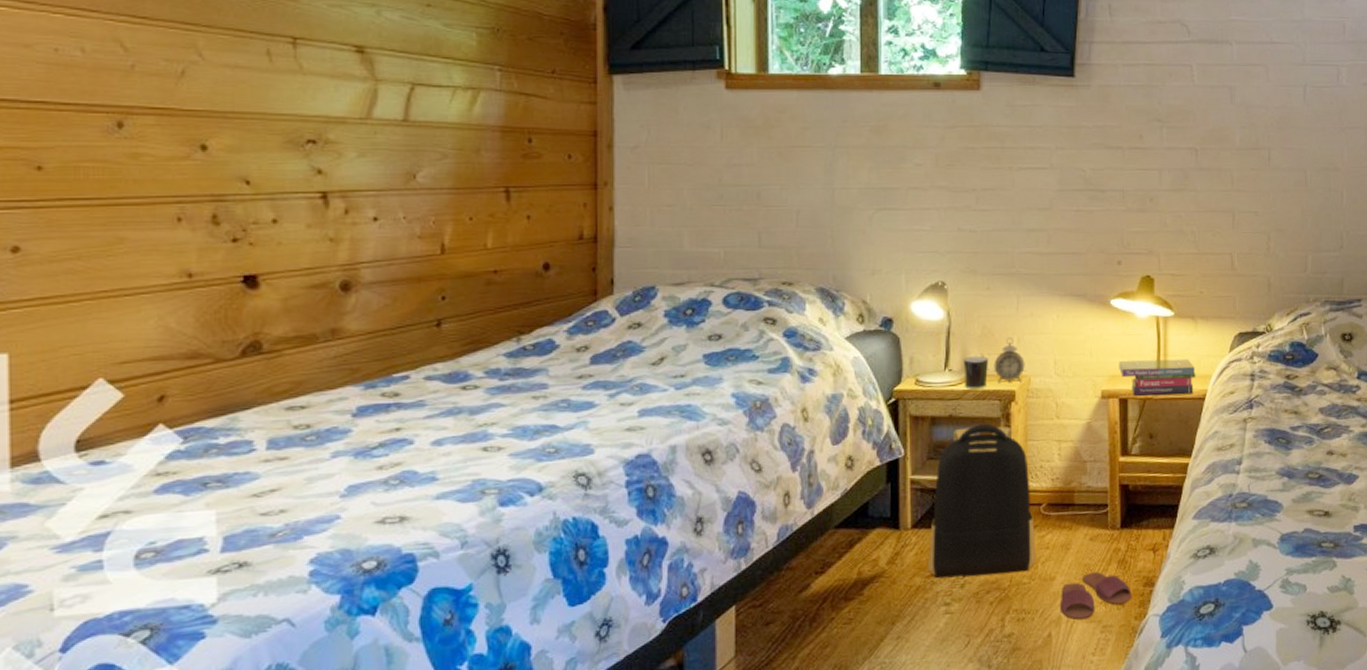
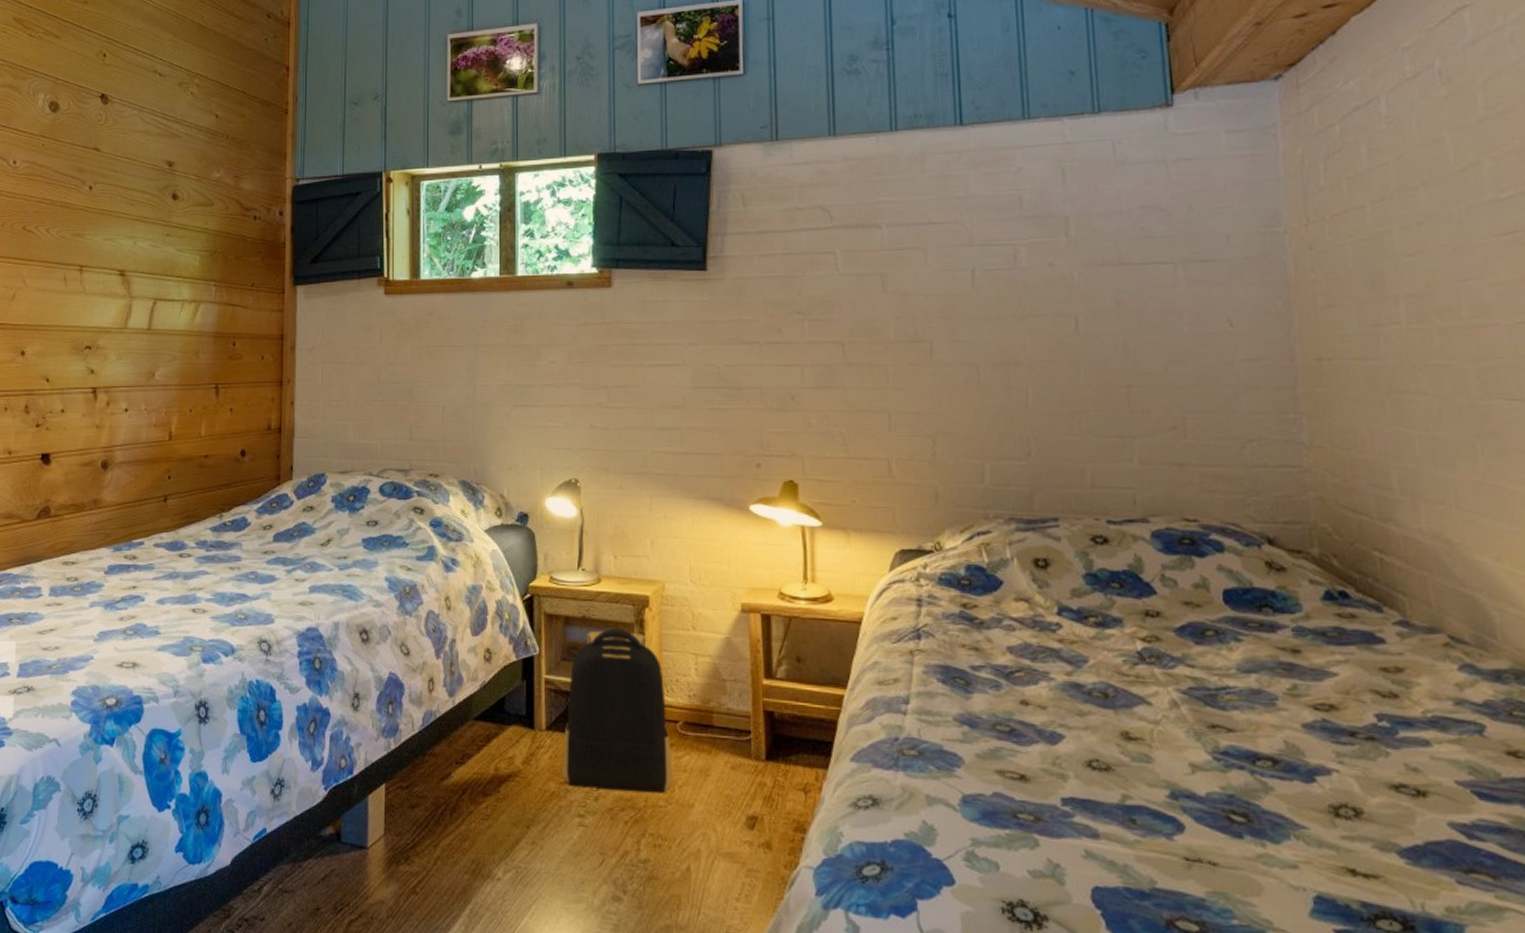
mug: present [963,355,989,391] -> none [596,556,622,593]
alarm clock: present [994,337,1025,384] -> none [627,540,659,588]
slippers: present [1059,572,1132,619] -> none [699,805,780,857]
books: present [1119,358,1196,396] -> none [760,572,850,616]

